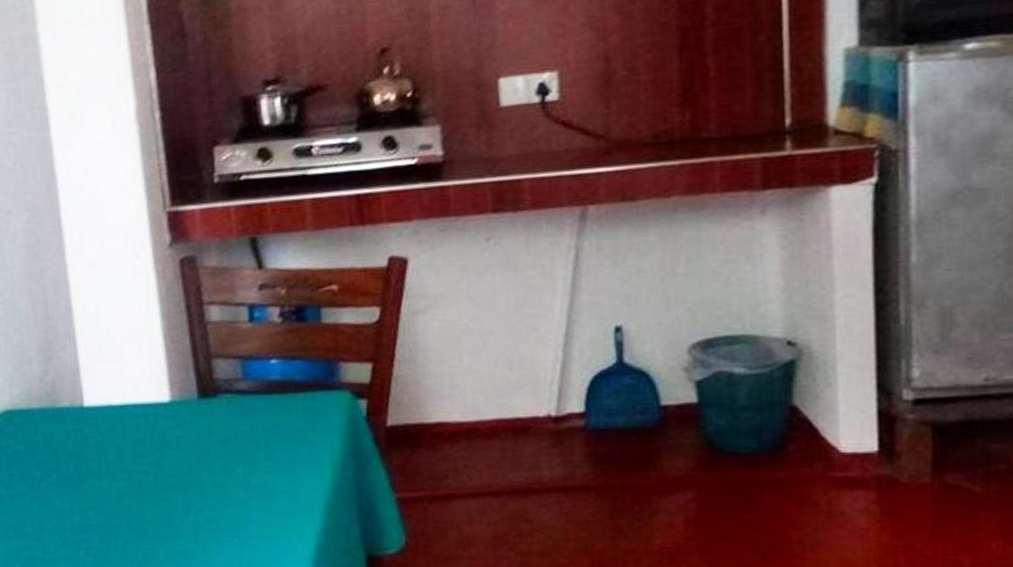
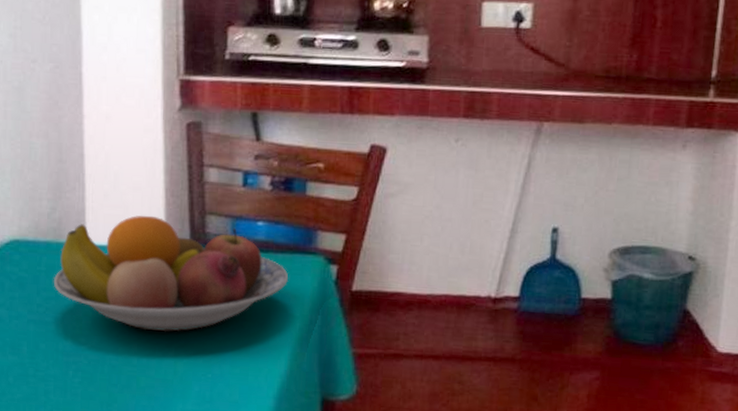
fruit bowl: none [52,366,313,496] -> present [53,215,289,332]

